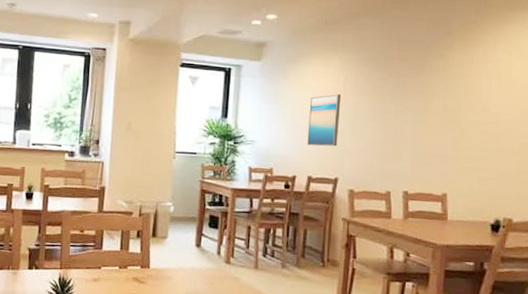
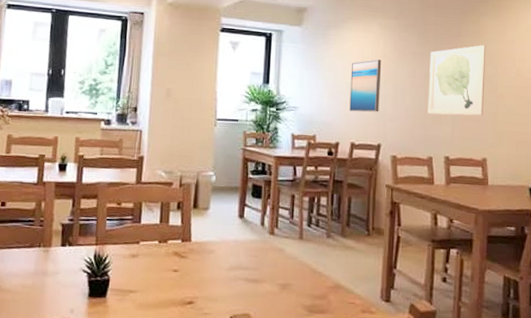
wall art: none [387,79,451,151] -> present [428,45,486,116]

